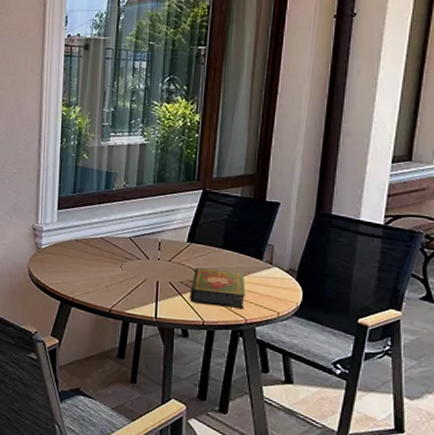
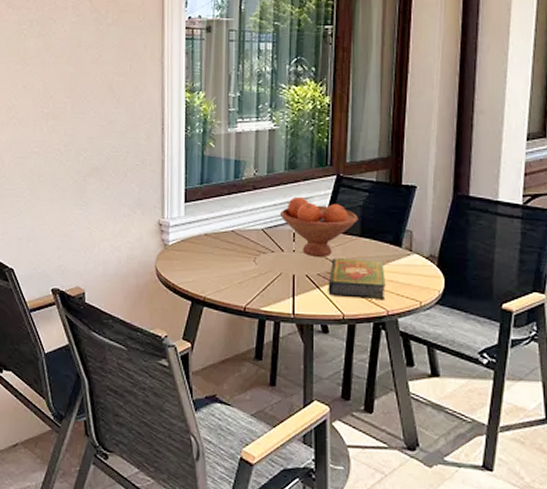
fruit bowl: none [147,208,222,267] -> present [281,196,358,258]

